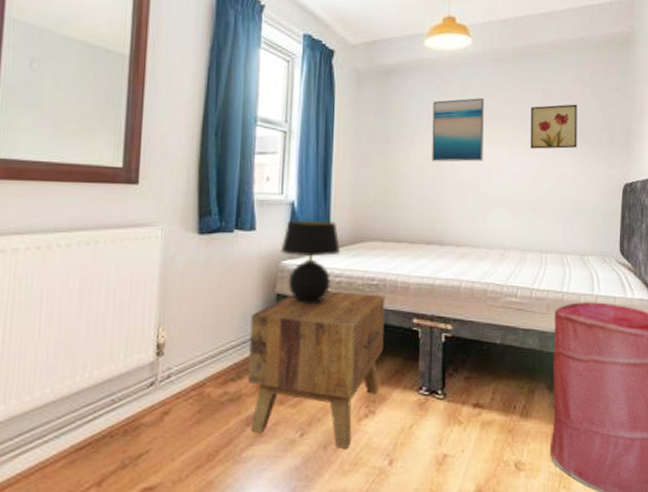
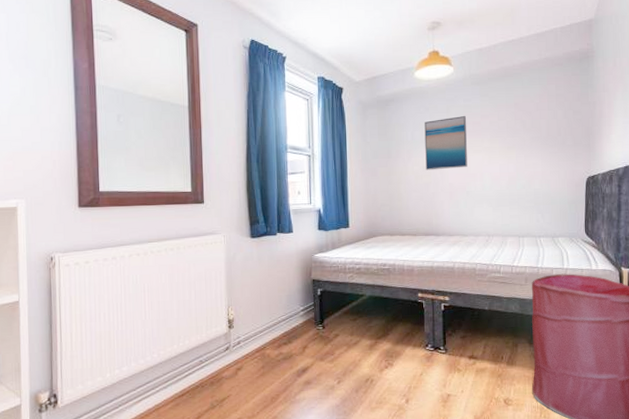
side table: present [248,291,385,449] -> none [295,275,397,392]
table lamp: present [280,221,340,304] -> none [313,222,358,286]
wall art: present [530,104,577,149] -> none [505,114,546,154]

